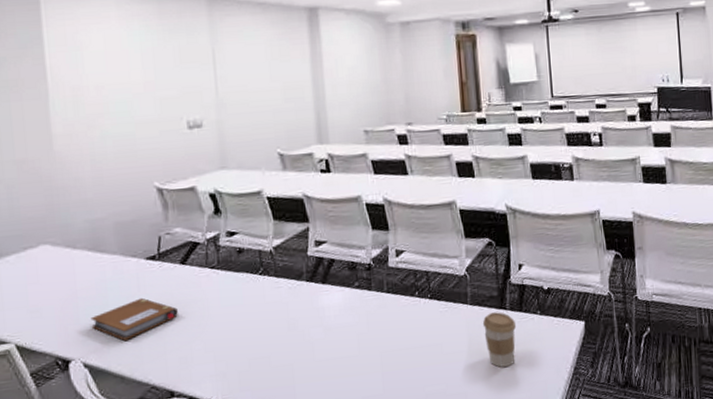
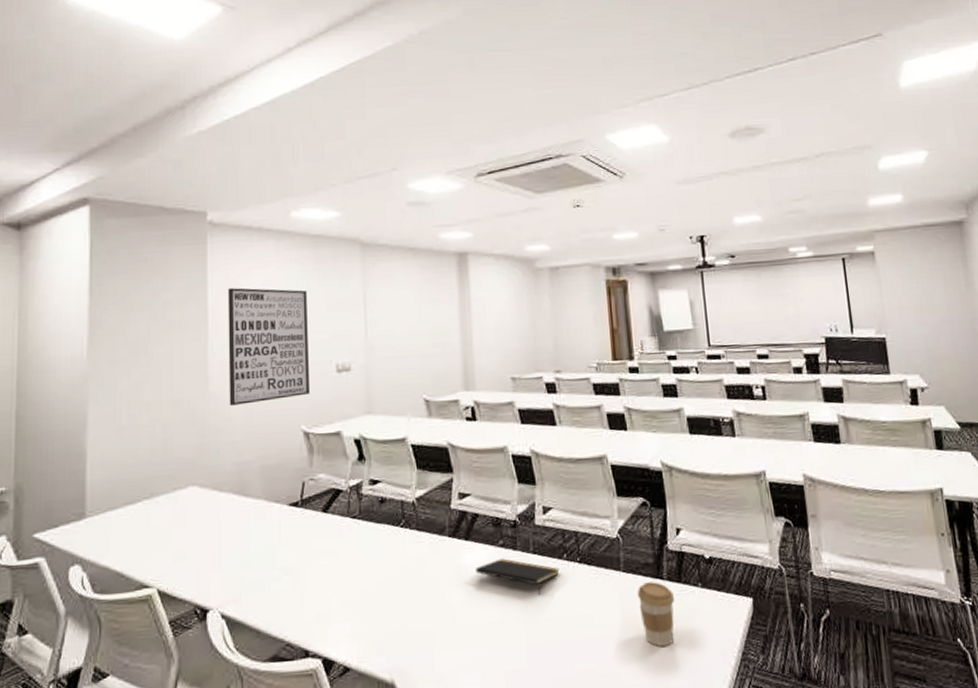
wall art: none [66,44,161,166] -> present [227,287,309,407]
notebook: present [90,297,178,341] -> none [231,546,317,591]
notepad: none [333,298,412,330] -> present [476,558,560,596]

